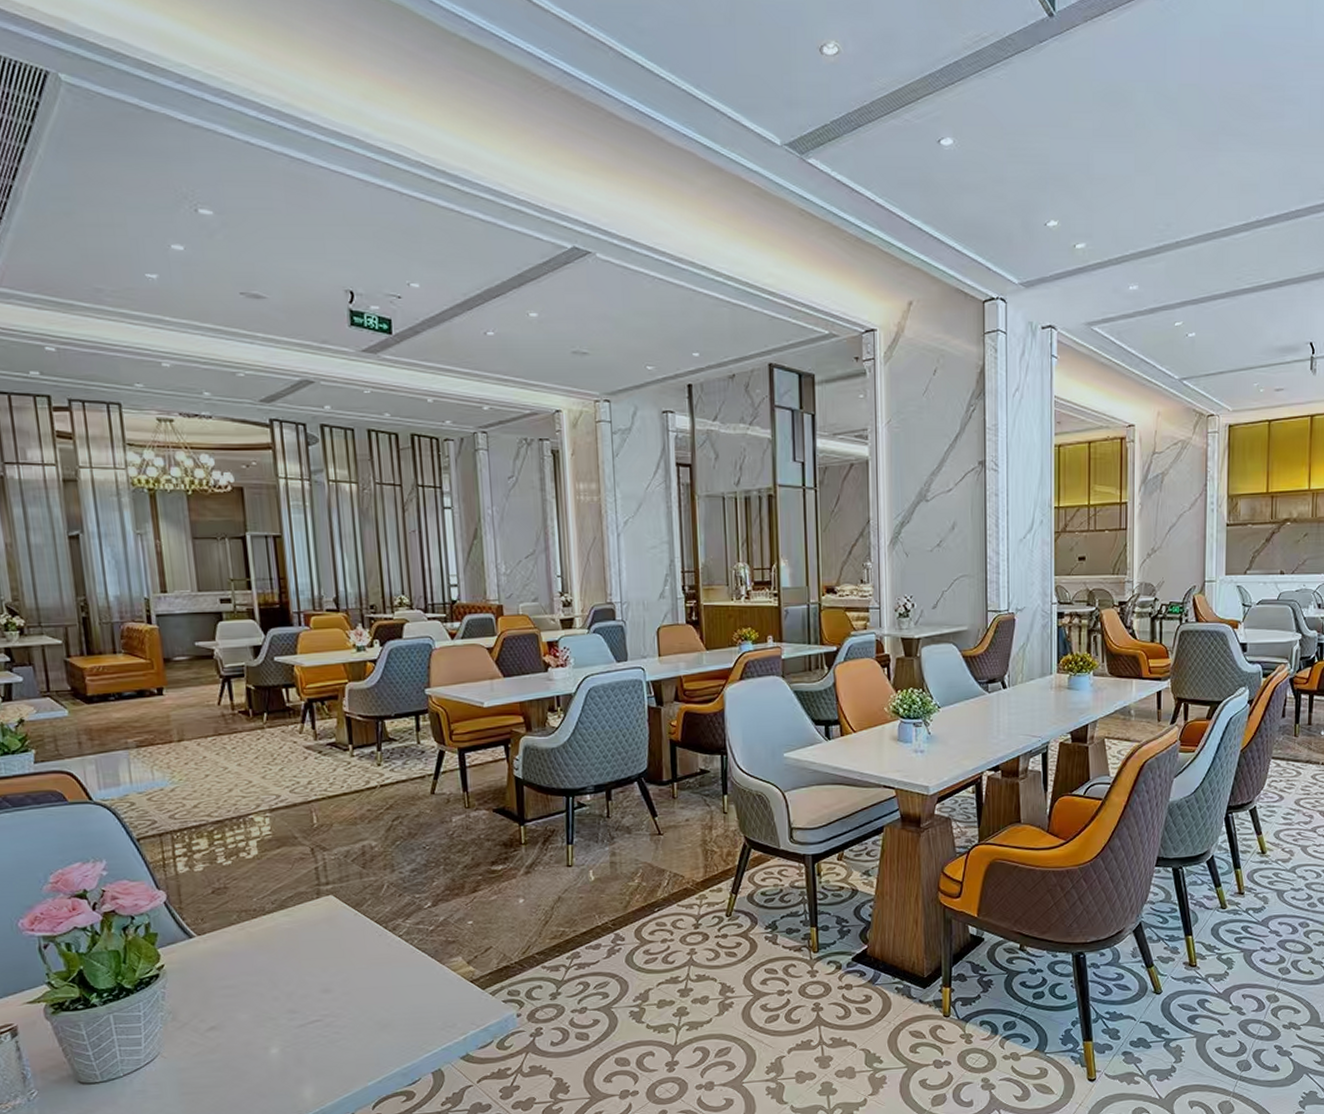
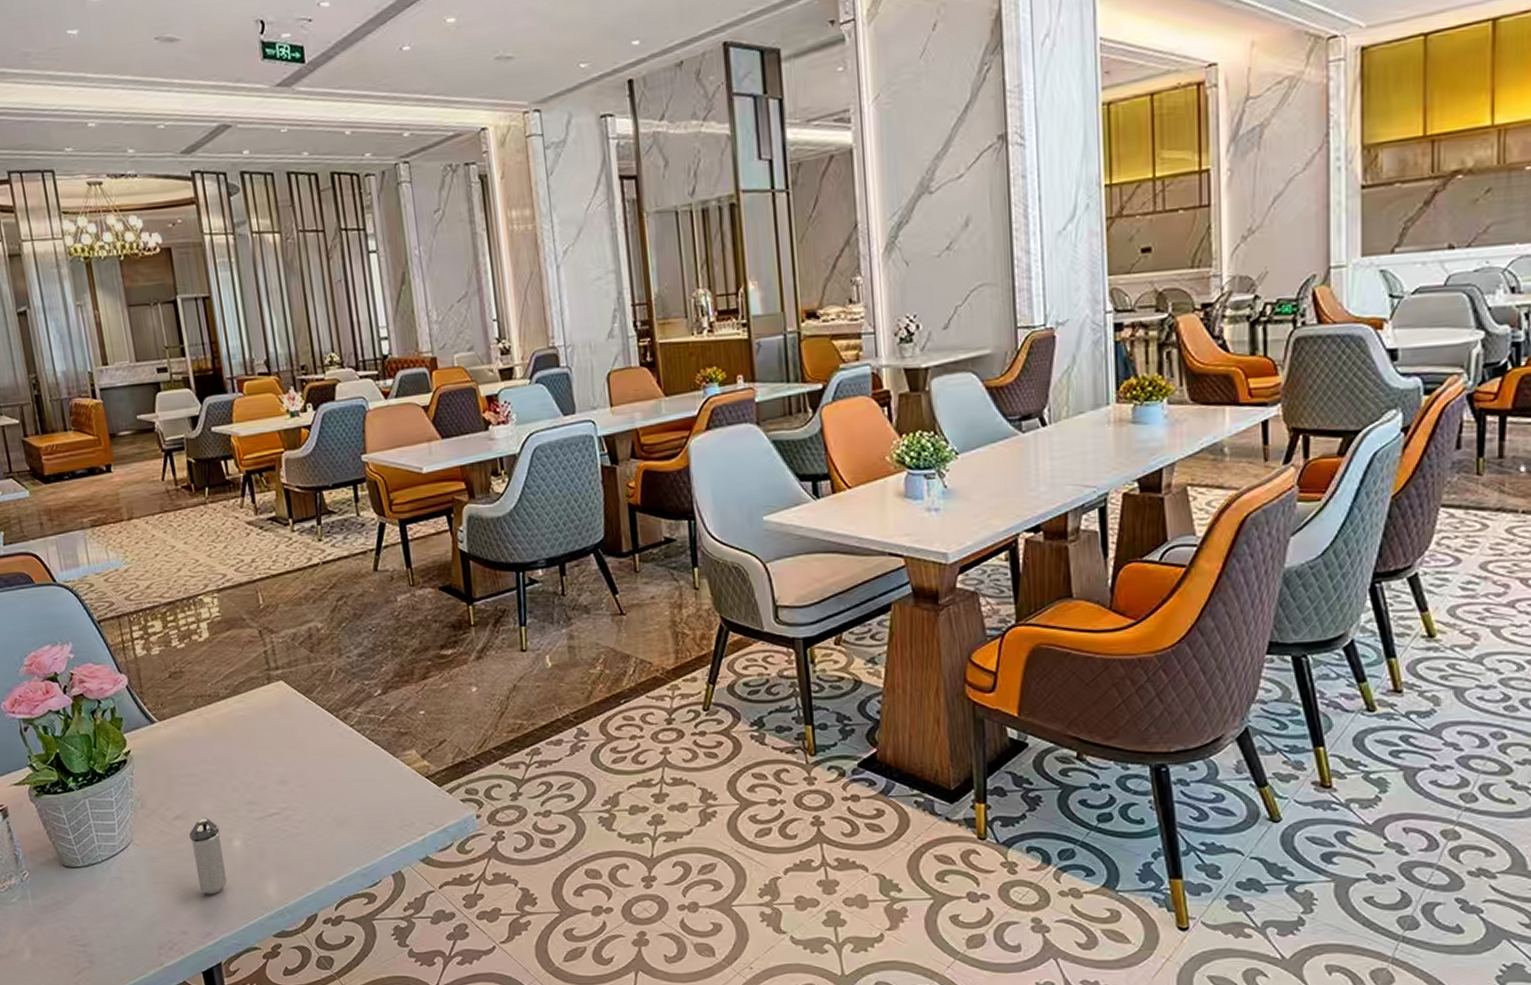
shaker: none [223,1027,262,1102] -> present [189,817,228,895]

